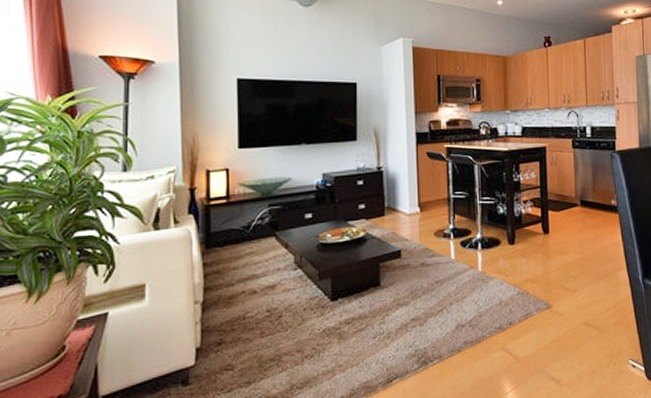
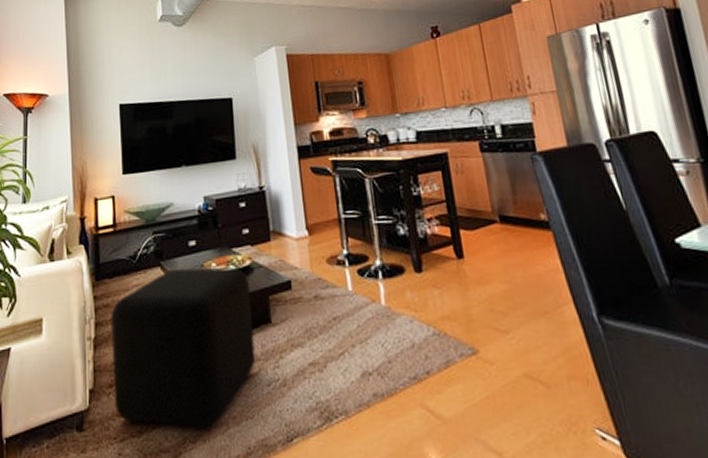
cube: none [221,238,364,377] -> present [110,267,256,429]

